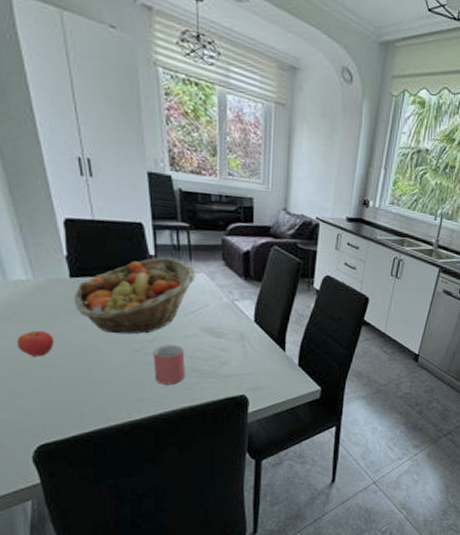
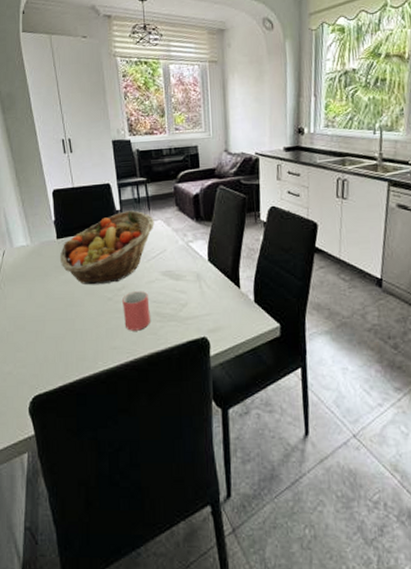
apple: present [16,330,54,357] -> none [18,288,45,312]

